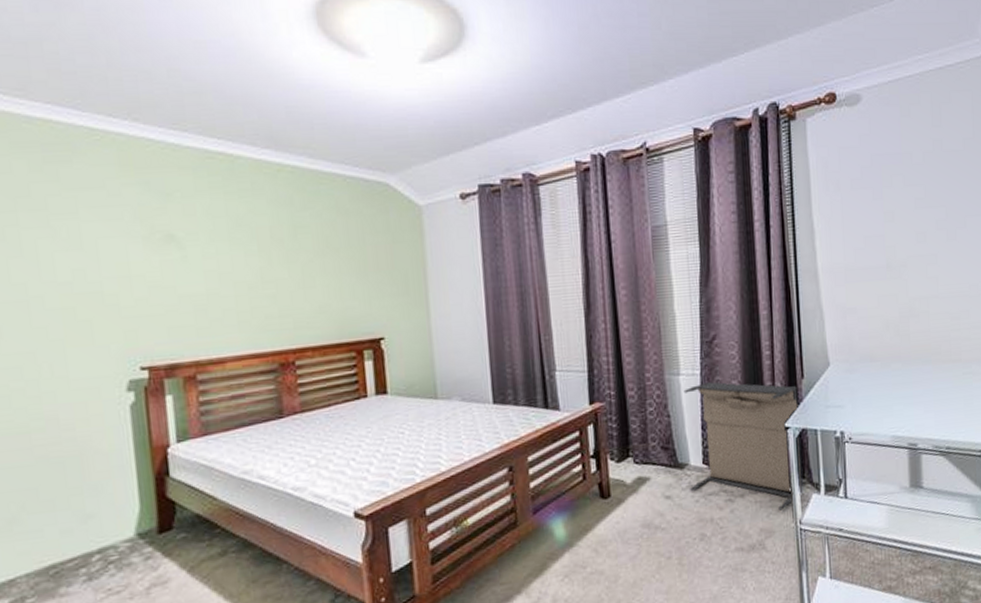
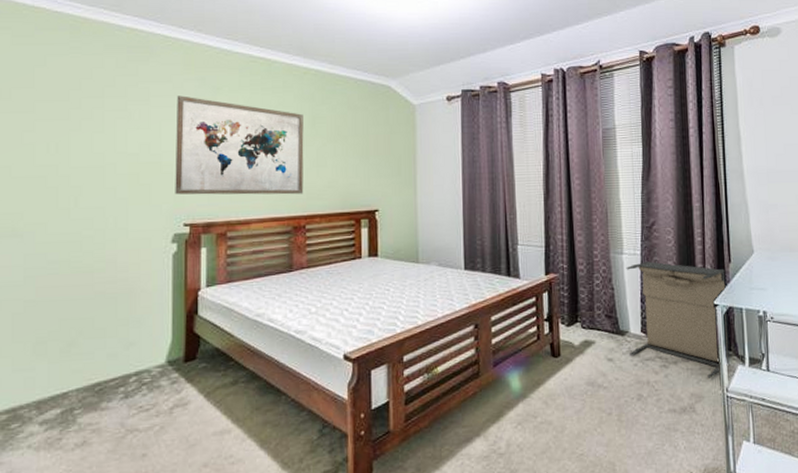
wall art: none [114,205,289,332] -> present [175,95,304,195]

